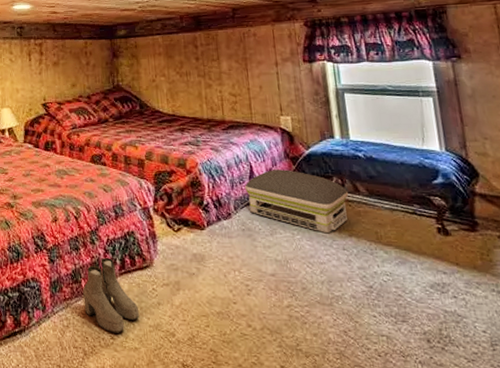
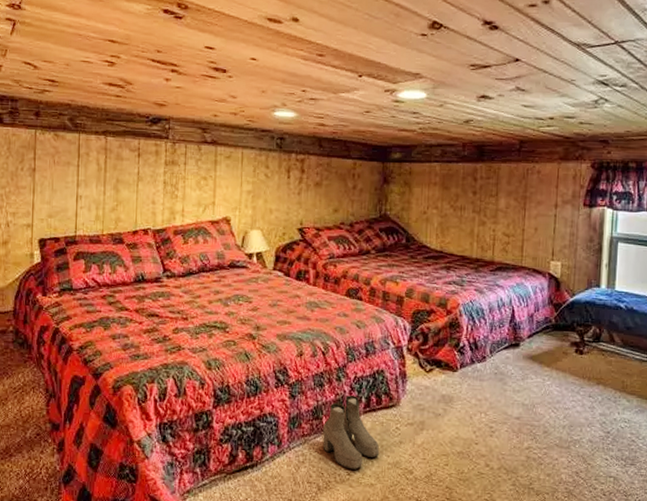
air purifier: present [245,169,349,234] -> none [504,315,604,381]

